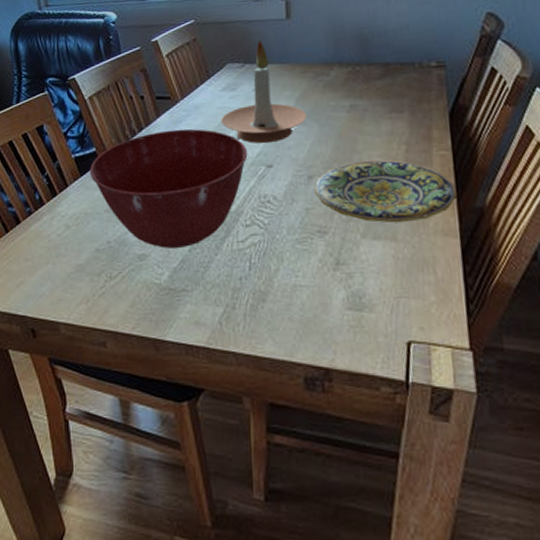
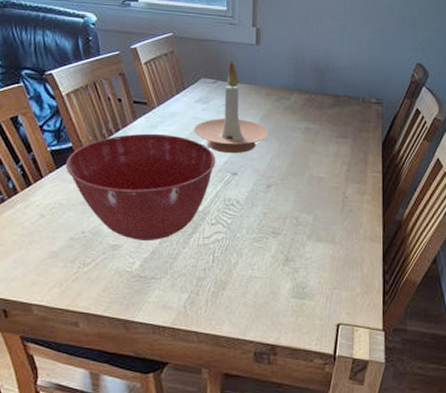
plate: present [314,159,457,223] -> none [271,176,383,229]

